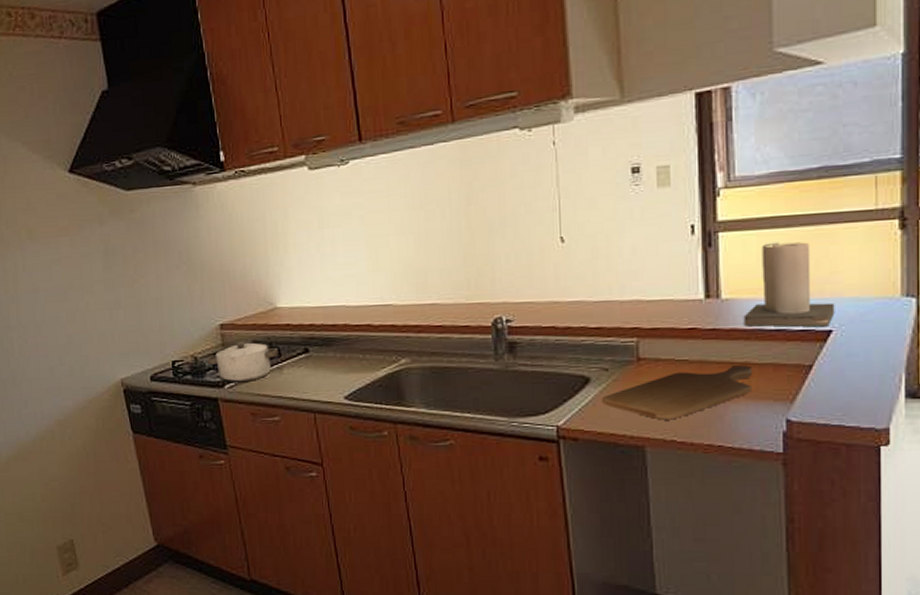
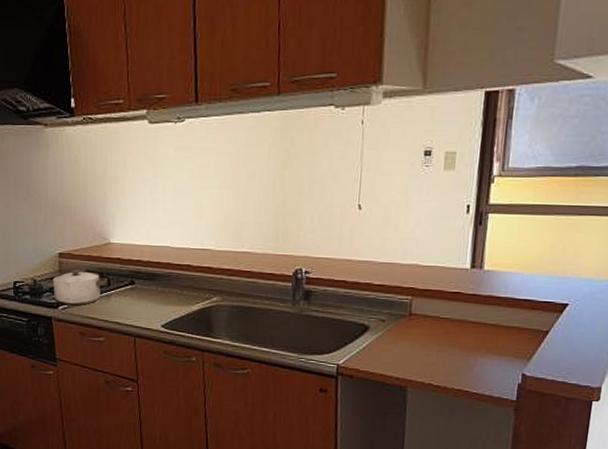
chopping board: present [601,365,753,420] -> none [376,326,501,367]
paper towel roll: present [743,242,835,327] -> none [499,226,574,301]

